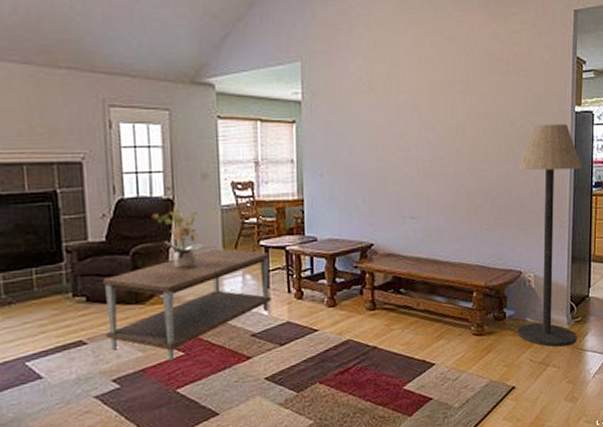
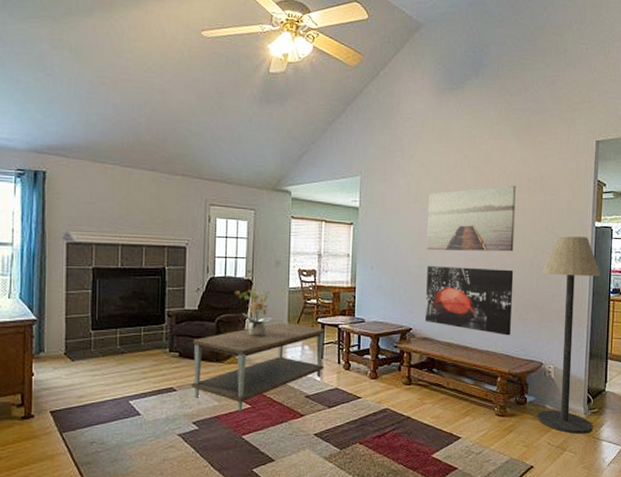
wall art: none [385,66,486,150] -> present [427,185,516,252]
wall art: none [387,167,487,244] -> present [424,266,514,336]

